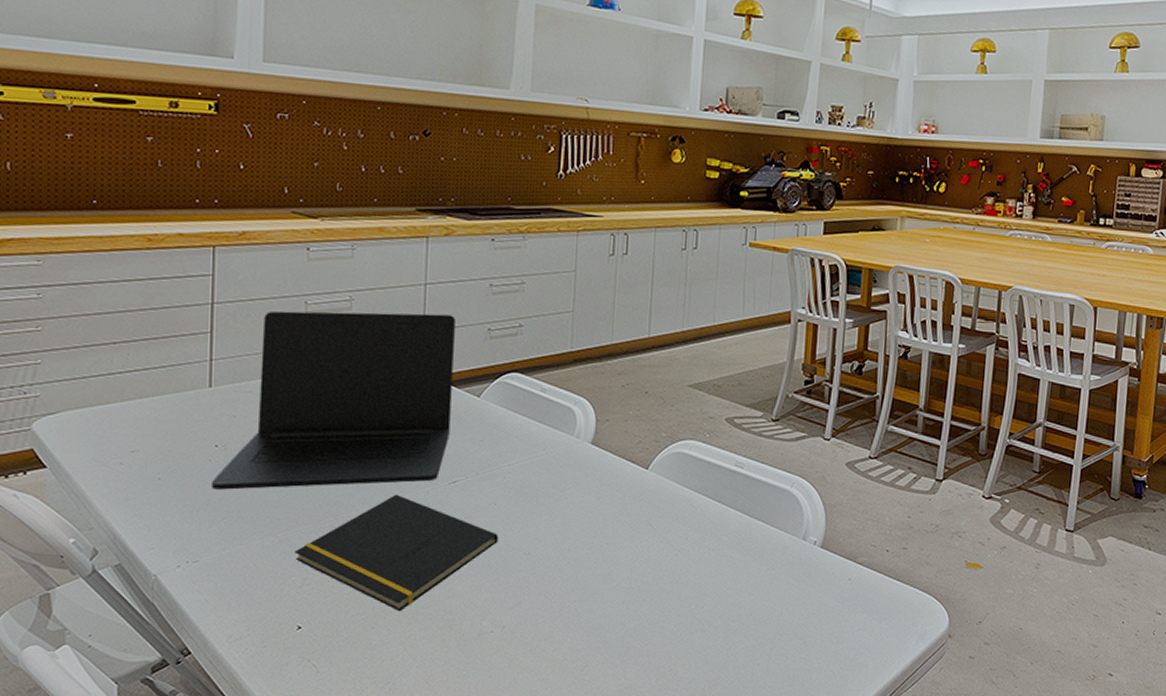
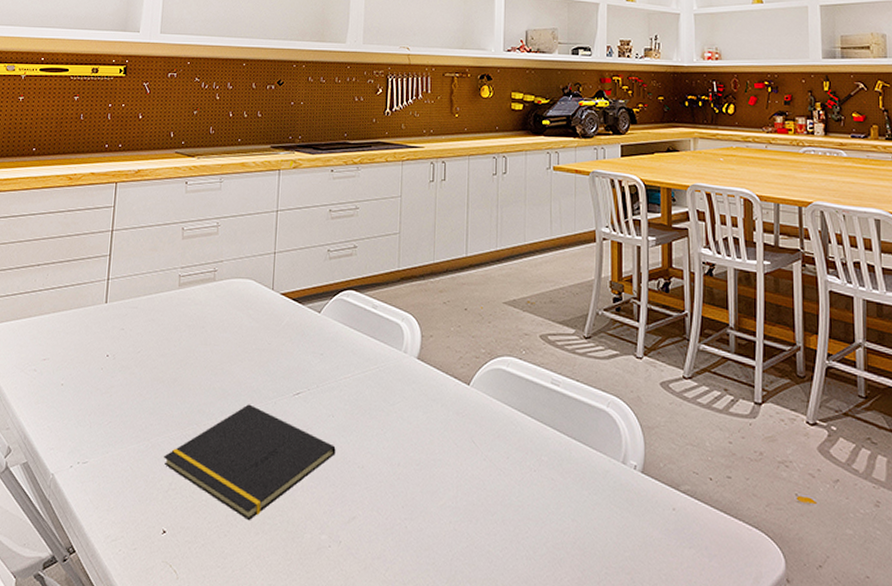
laptop: present [212,311,455,490] -> none [102,236,301,396]

